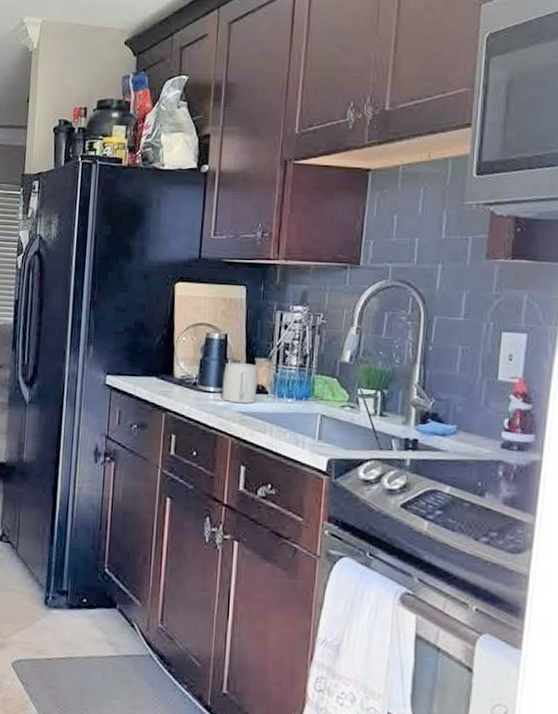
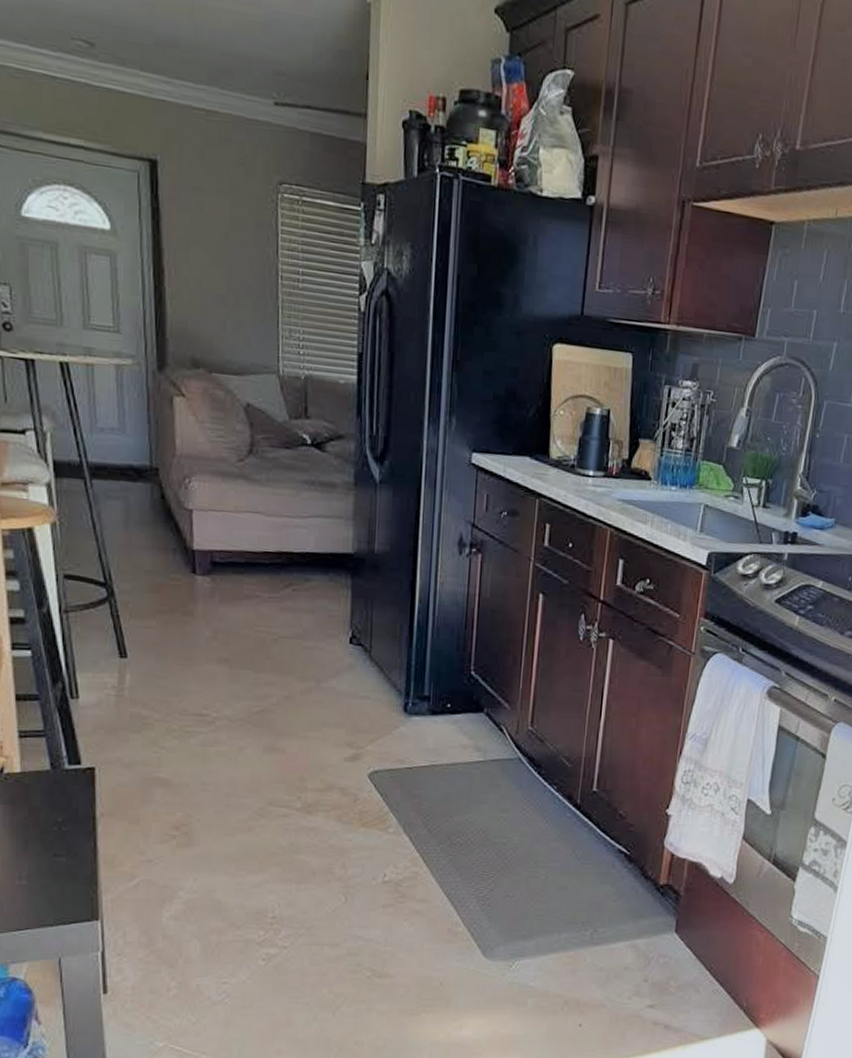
mug: present [222,362,258,404] -> none [601,442,642,491]

